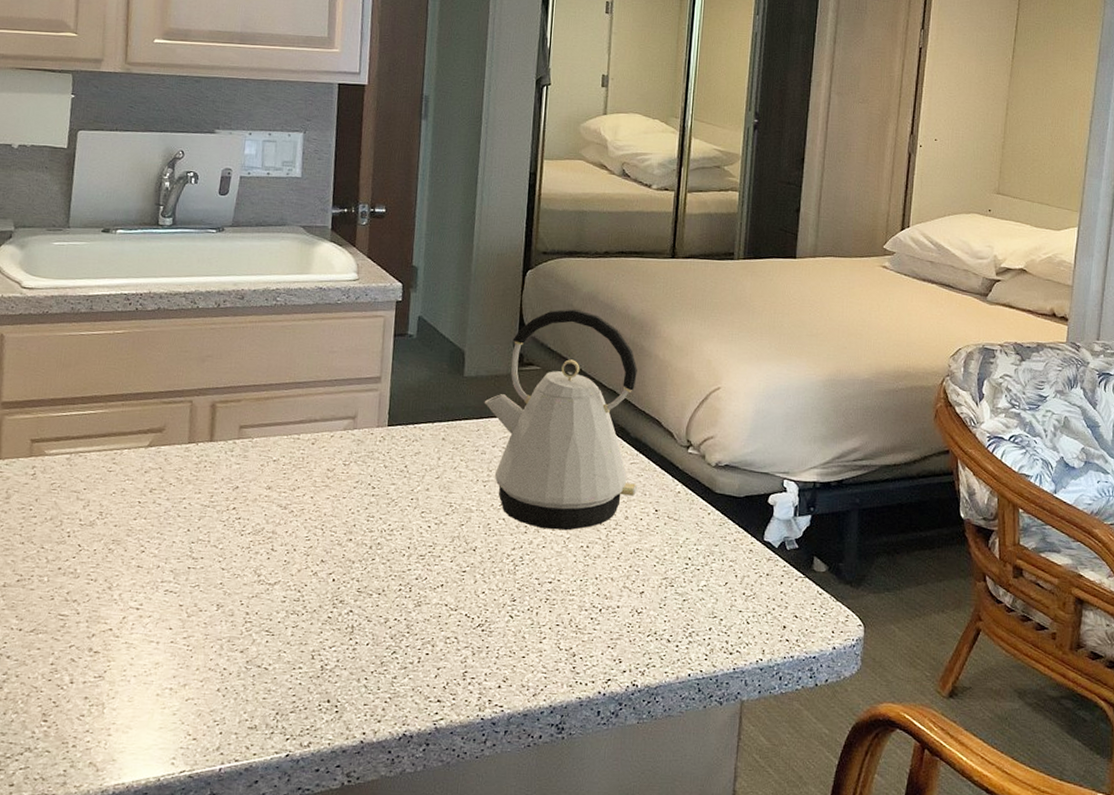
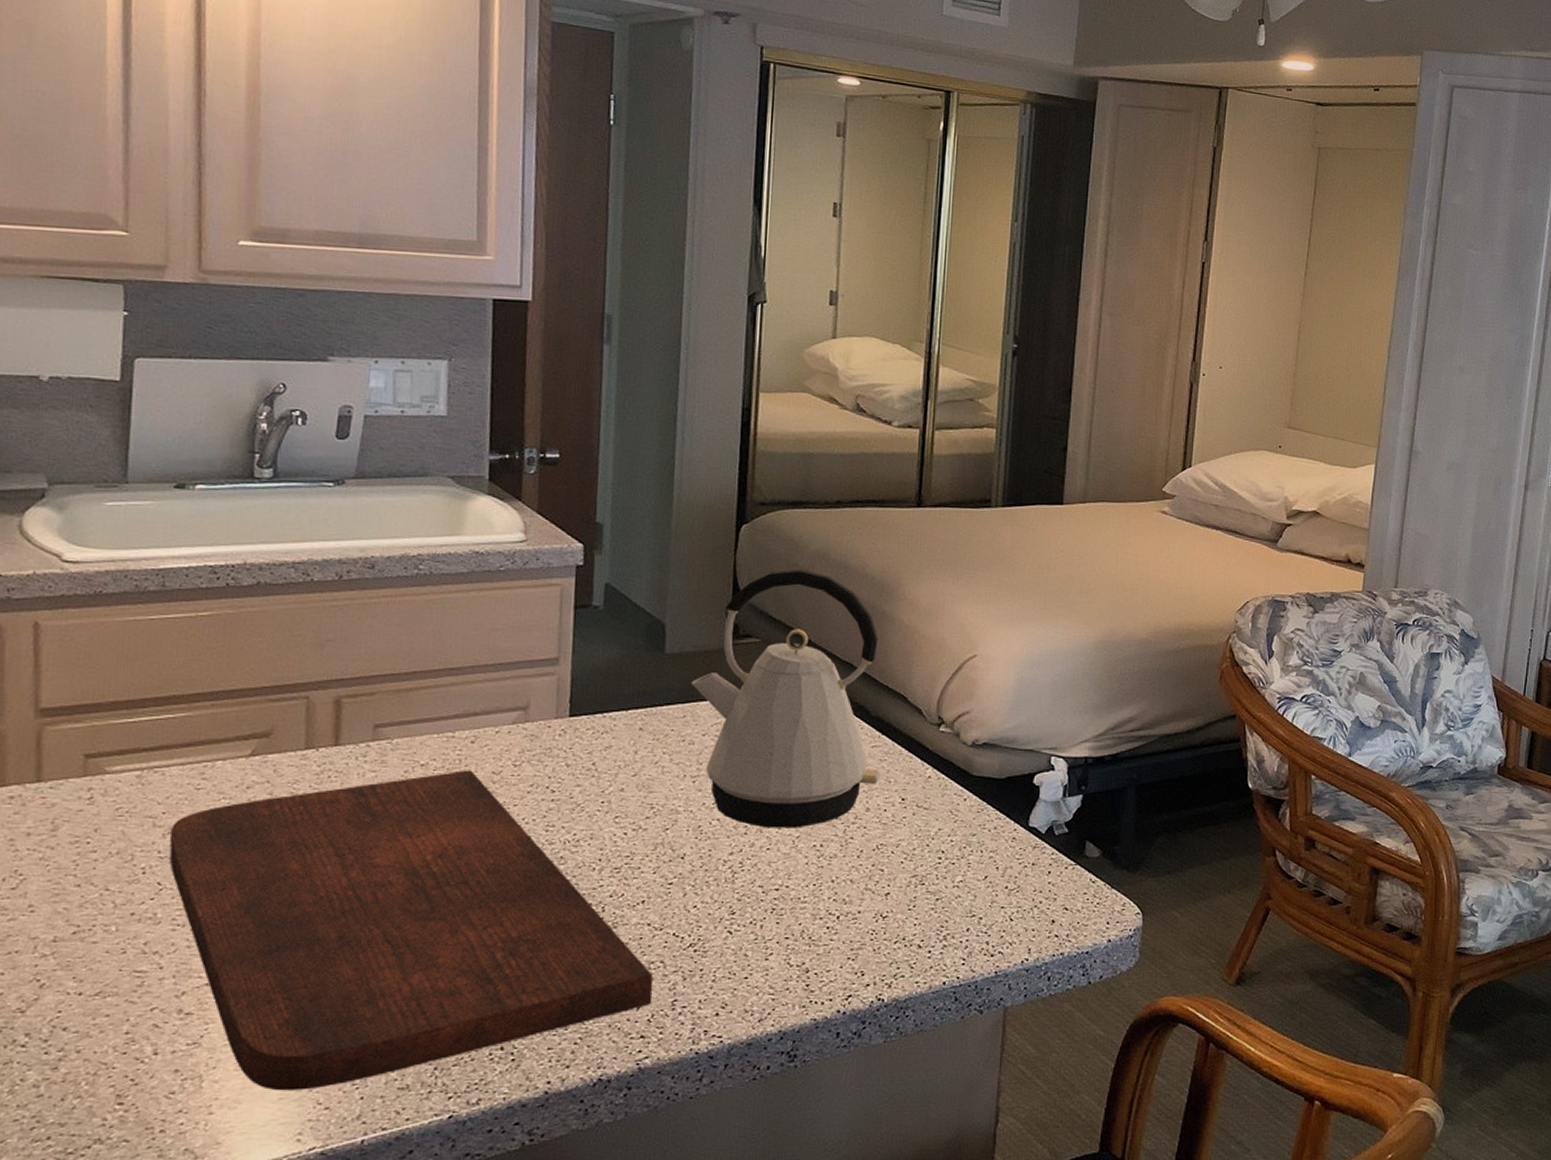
cutting board: none [87,466,449,723] -> present [169,770,653,1091]

